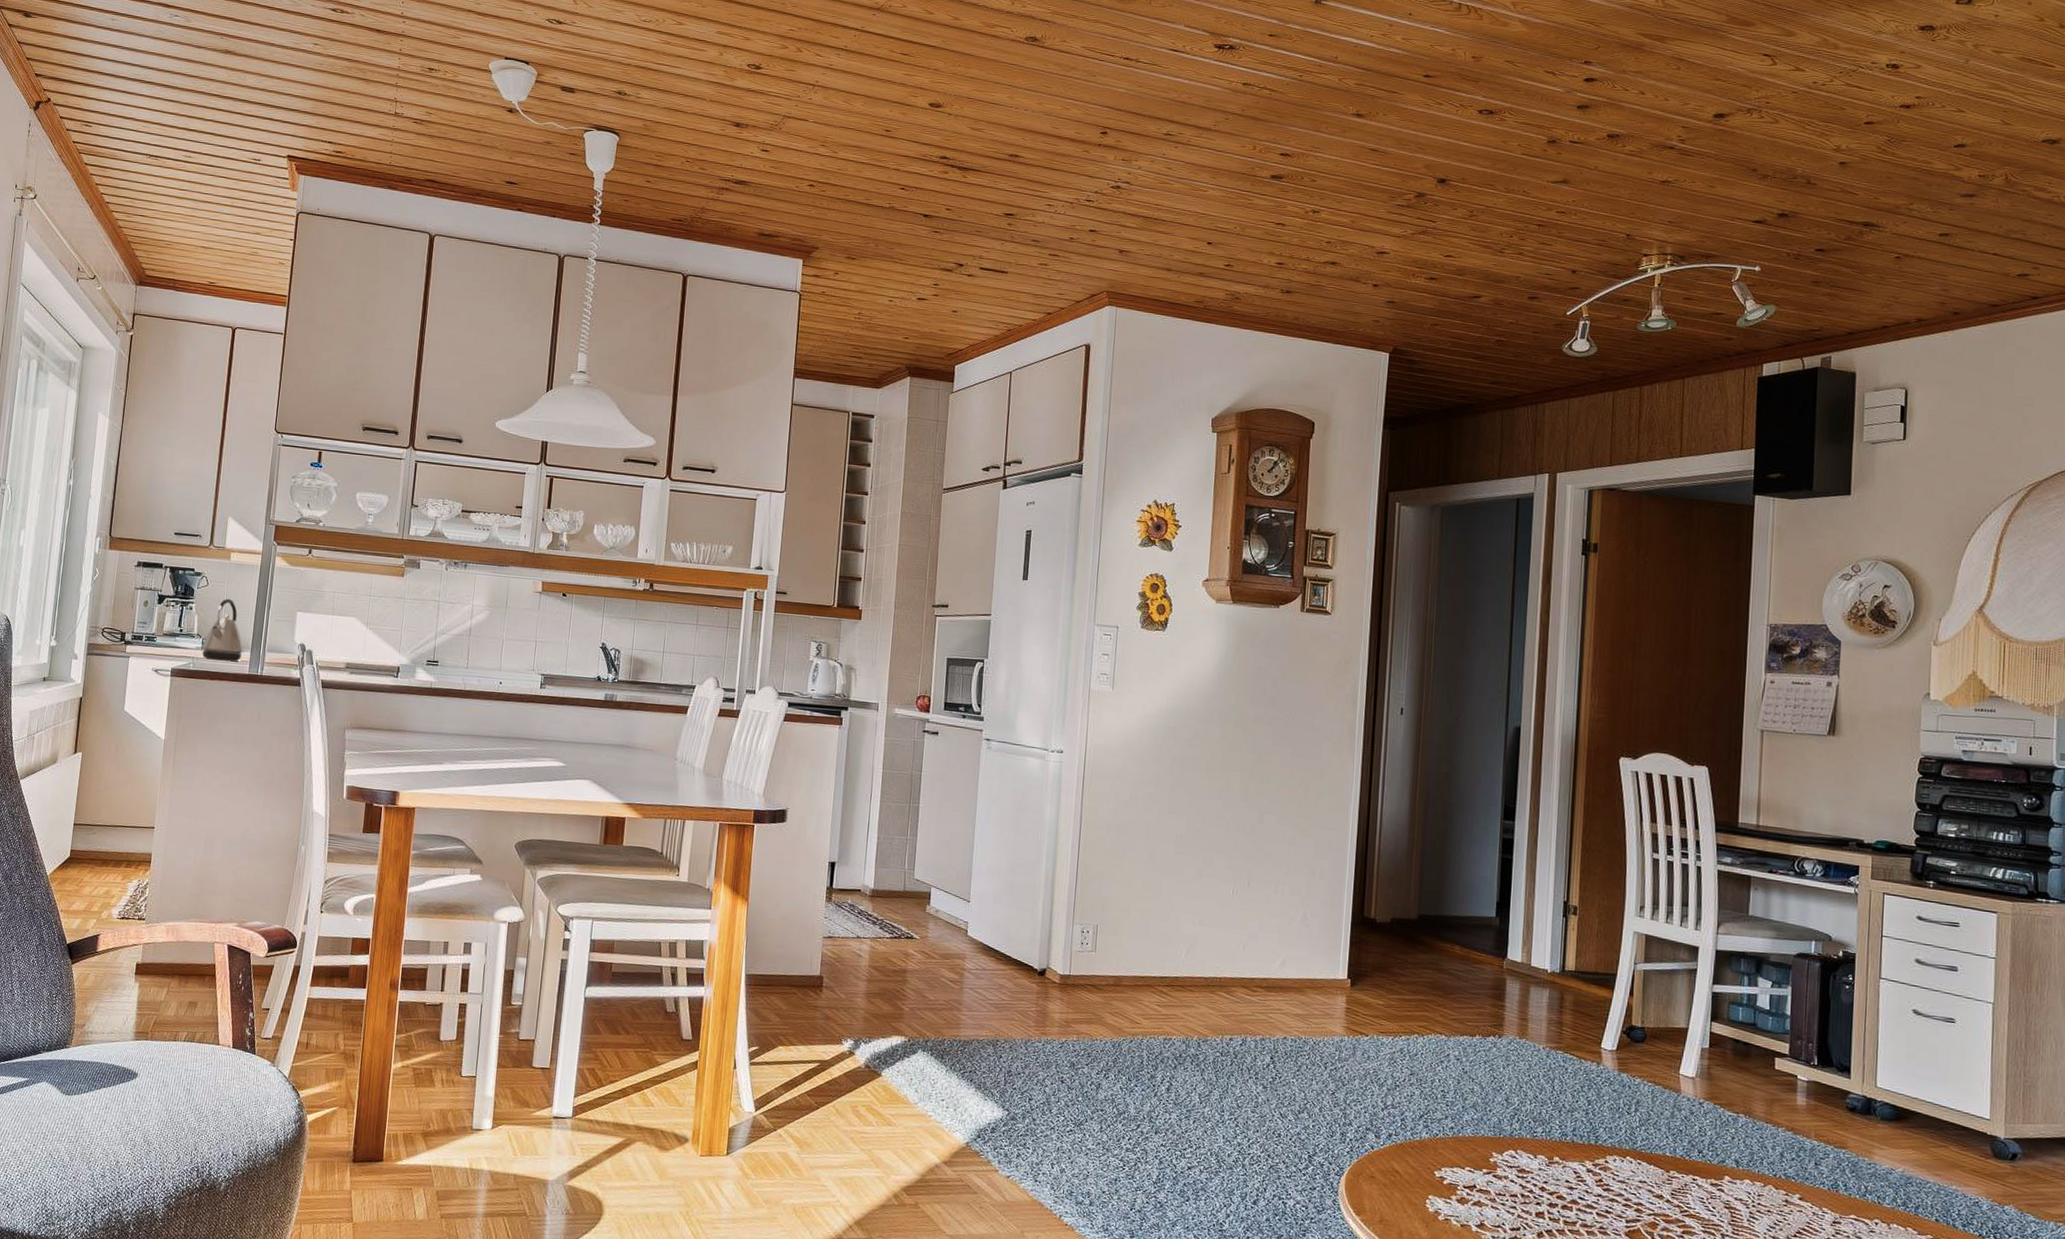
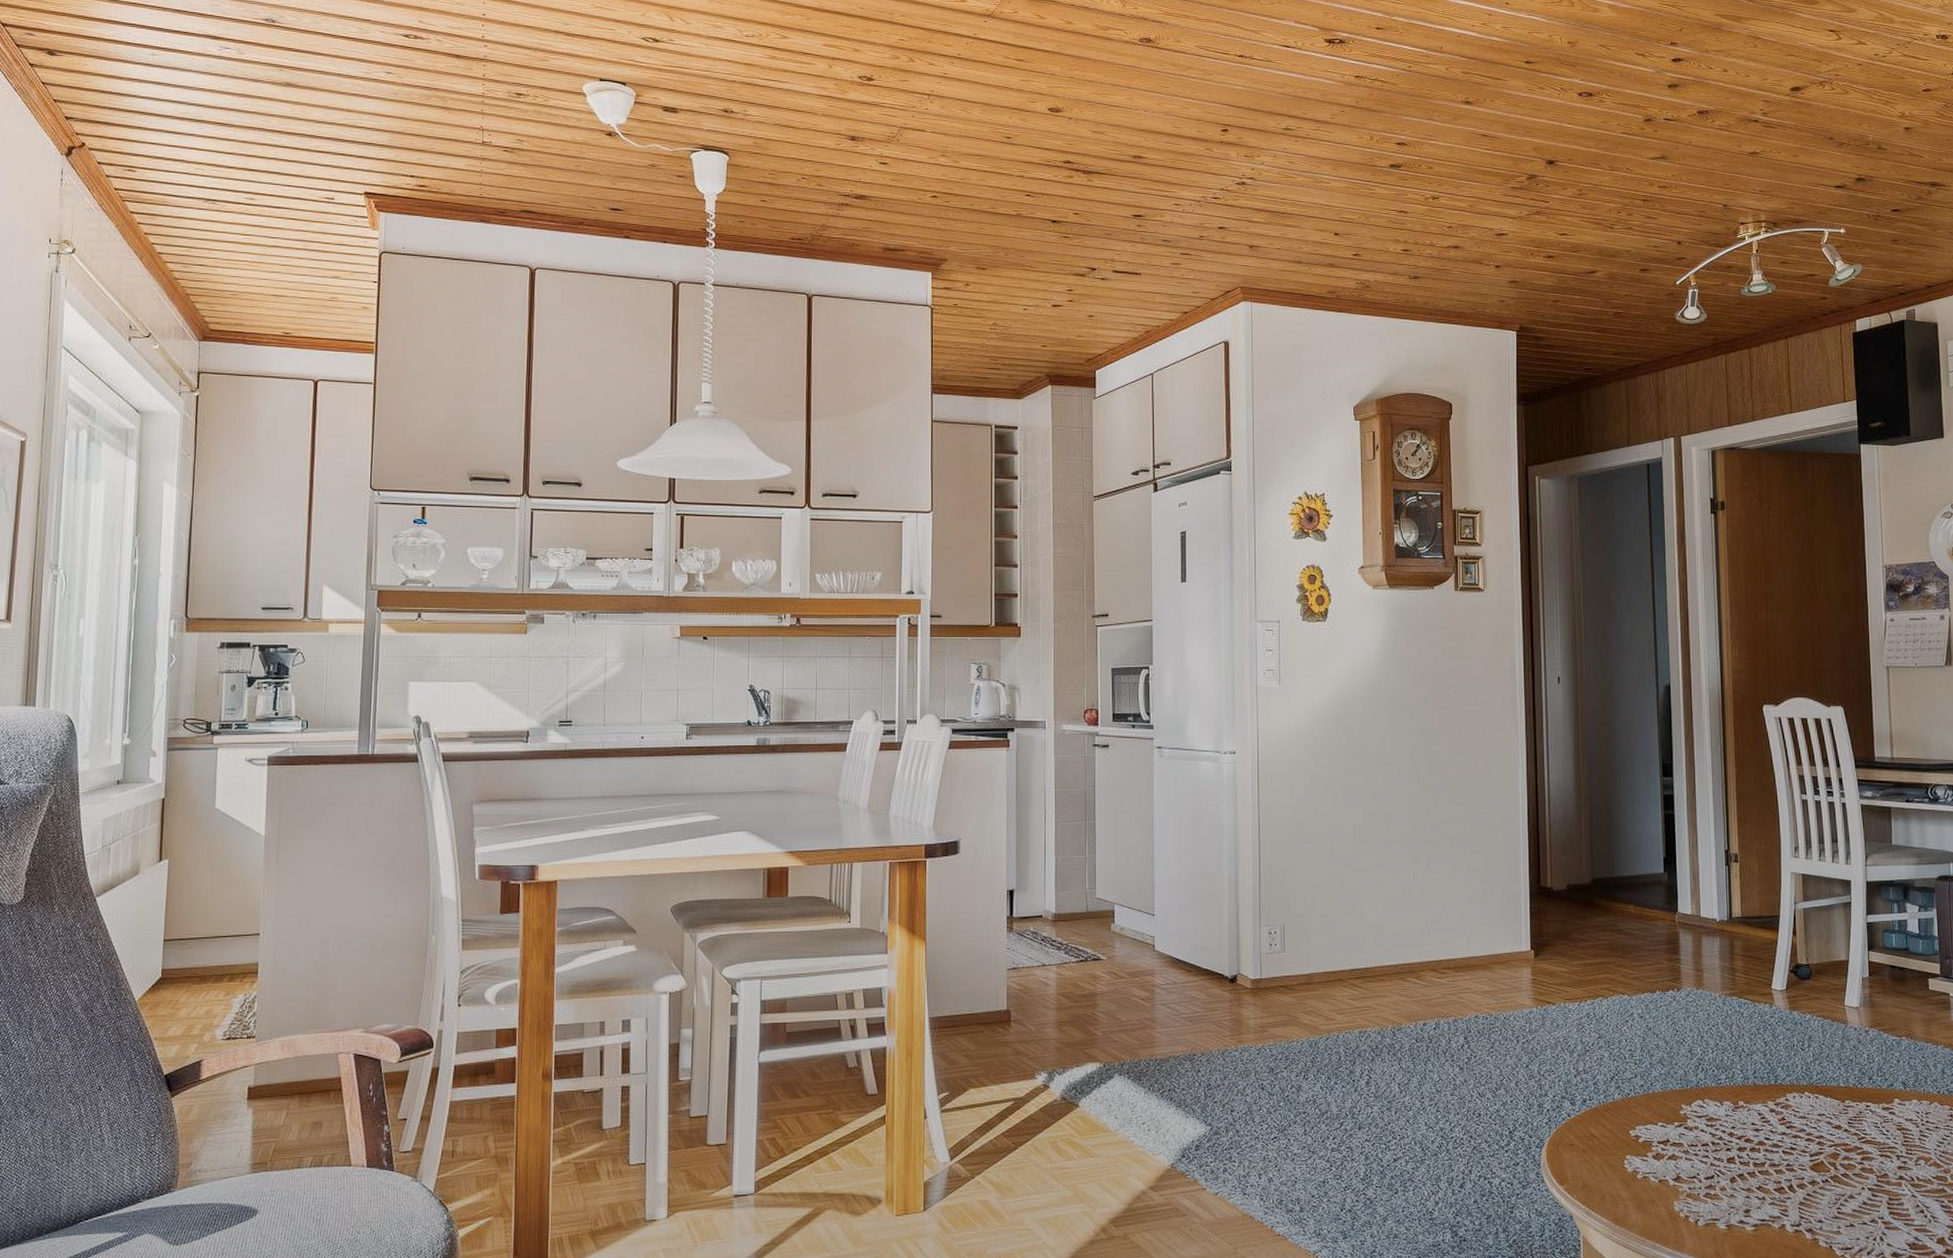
kettle: present [201,599,244,662] -> none [301,675,351,743]

